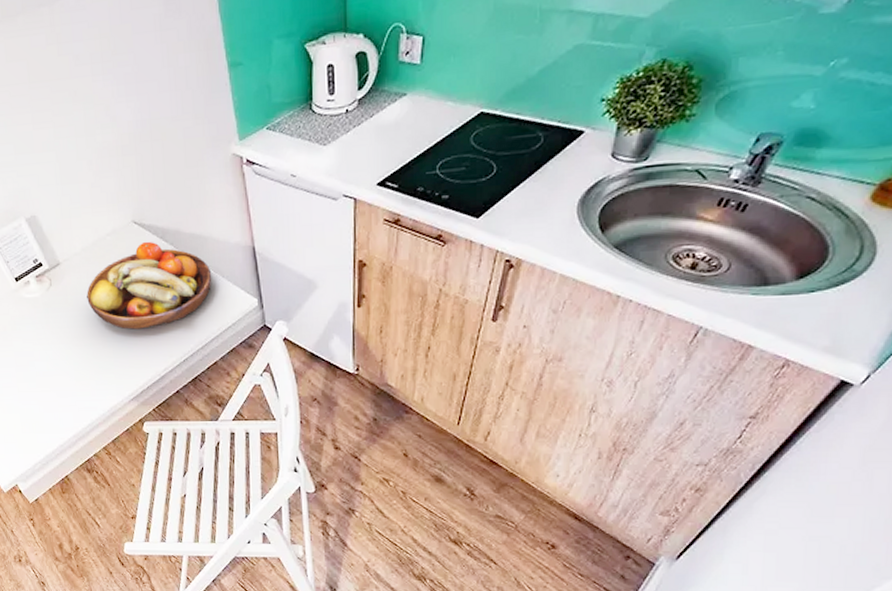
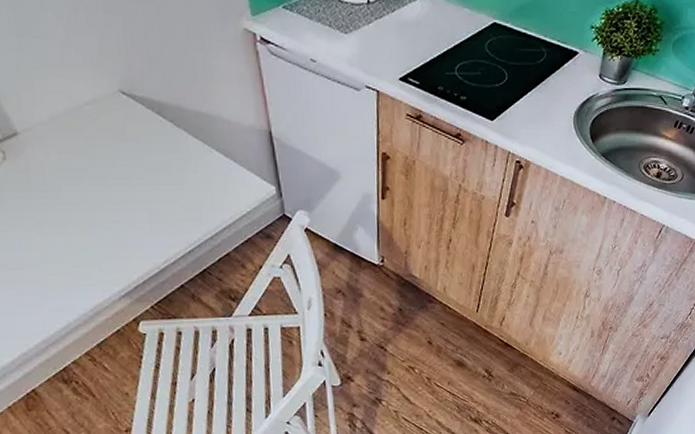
fruit bowl: present [86,241,212,330] -> none [57,115,222,216]

